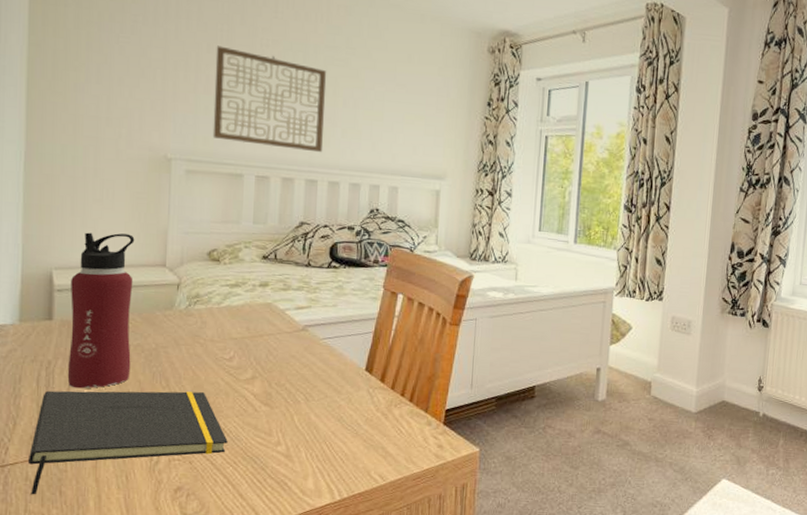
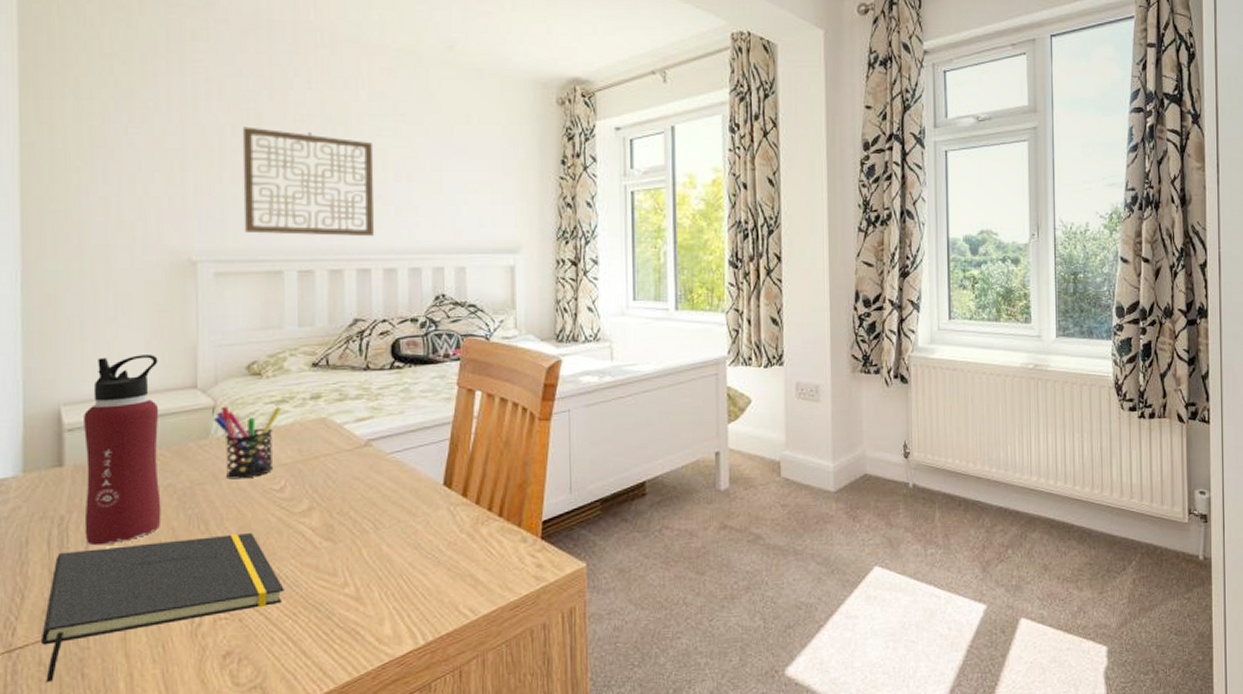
pen holder: none [178,284,235,347] -> present [214,406,282,480]

